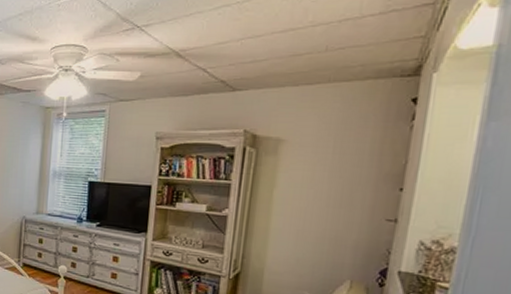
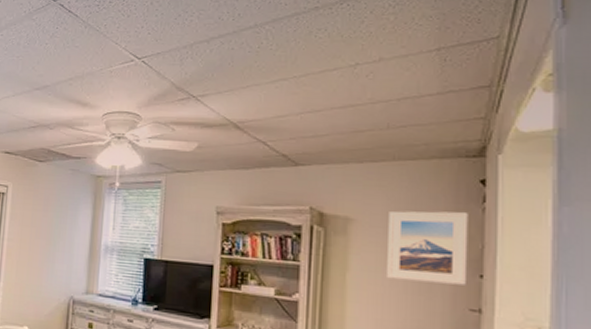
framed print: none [311,129,396,198] -> present [387,211,468,285]

